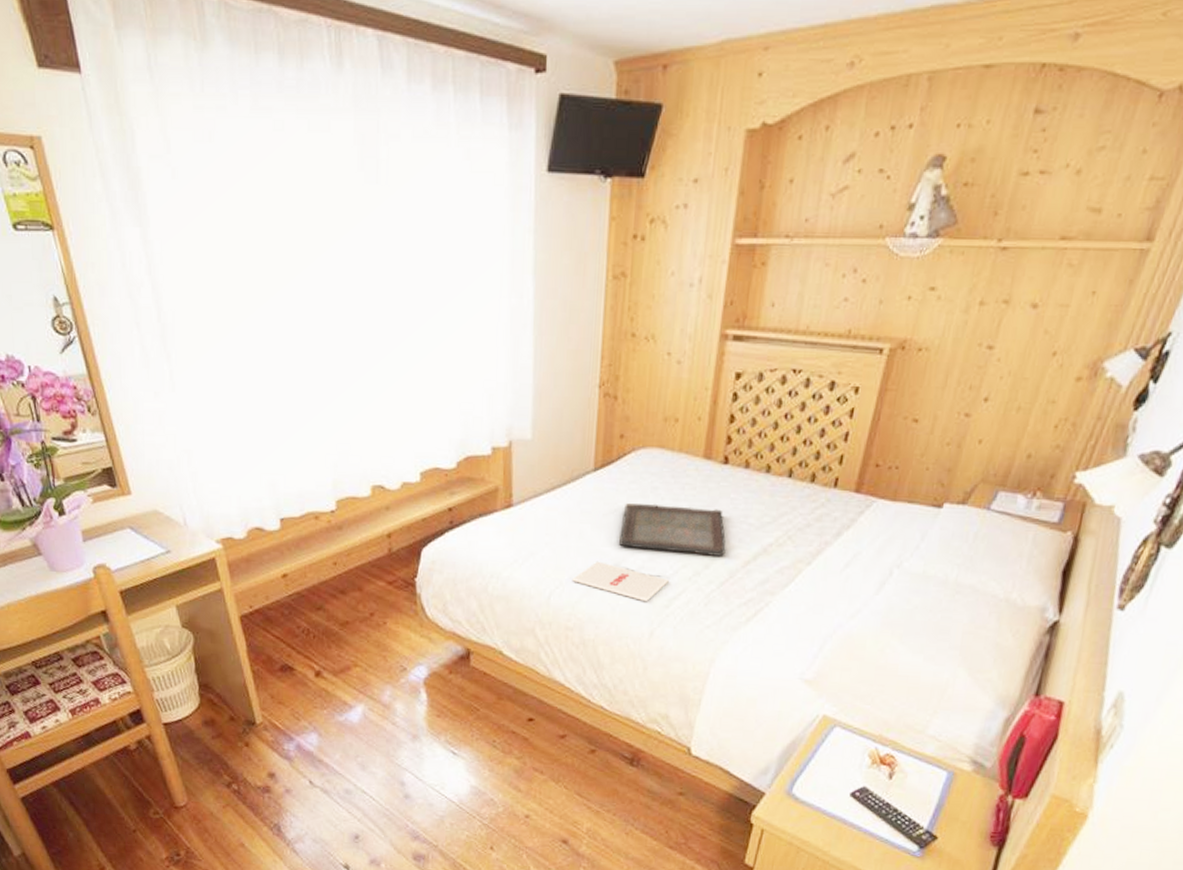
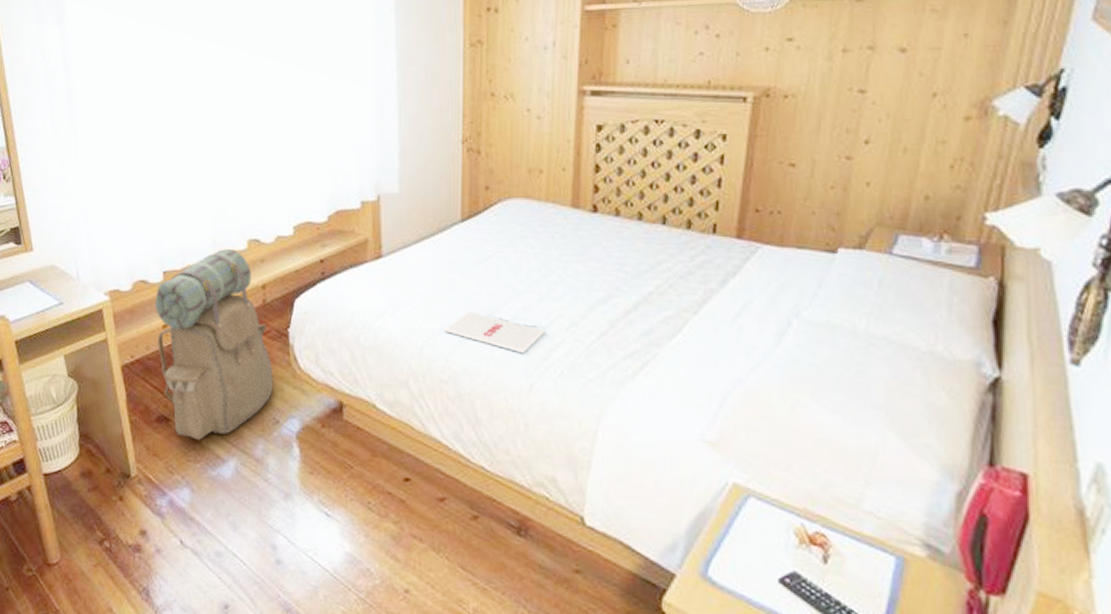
backpack: none [273,495,401,688] -> present [155,249,274,440]
serving tray: present [619,503,726,556] -> none [491,252,603,306]

